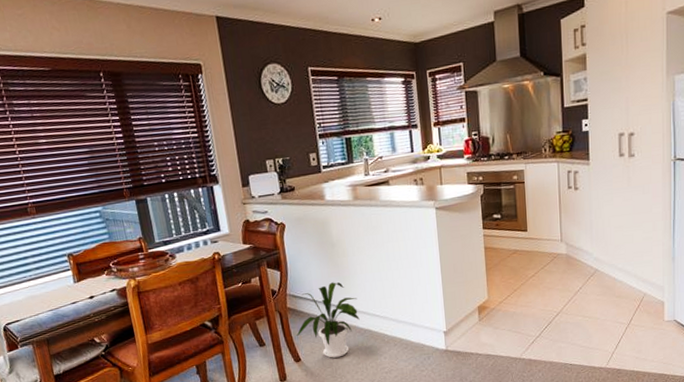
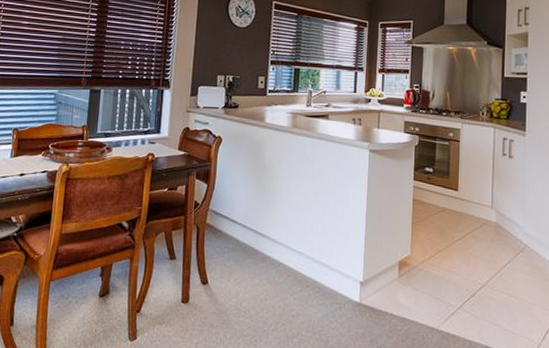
house plant: present [296,282,360,358] -> none [209,205,278,288]

